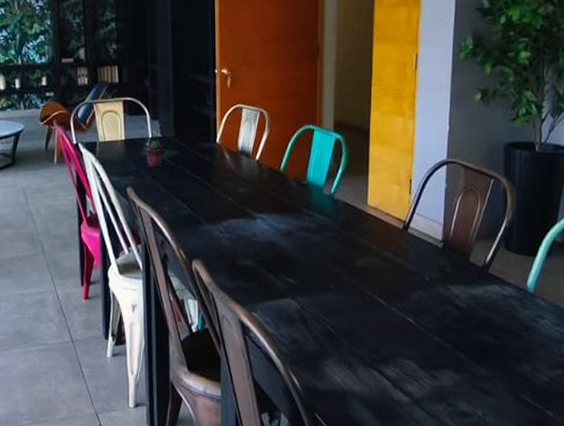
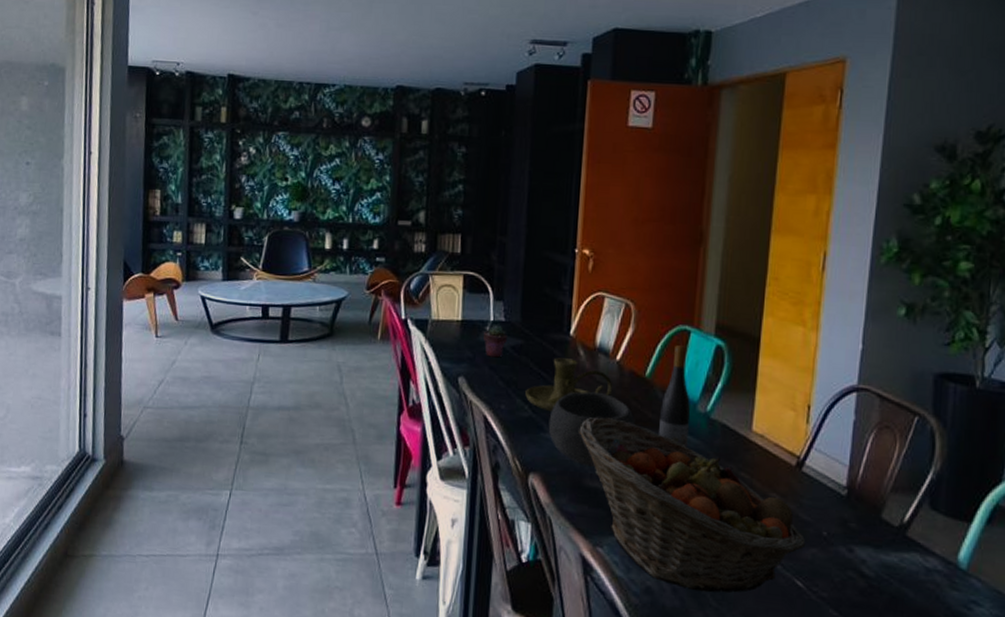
candle holder: none [184,162,255,208] -> present [525,357,613,412]
bowl: none [205,188,275,249] -> present [548,391,635,467]
fruit basket: none [230,207,414,336] -> present [579,417,806,593]
wine bottle: none [294,141,319,225] -> present [659,344,691,448]

